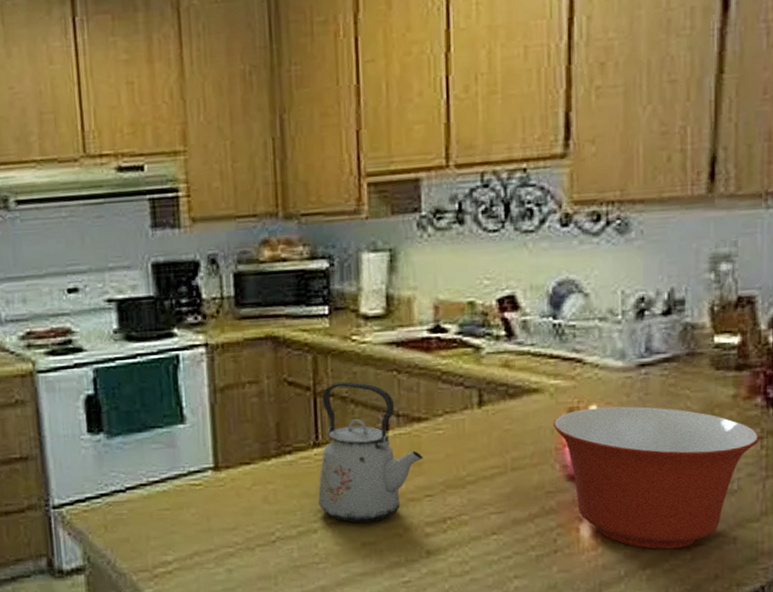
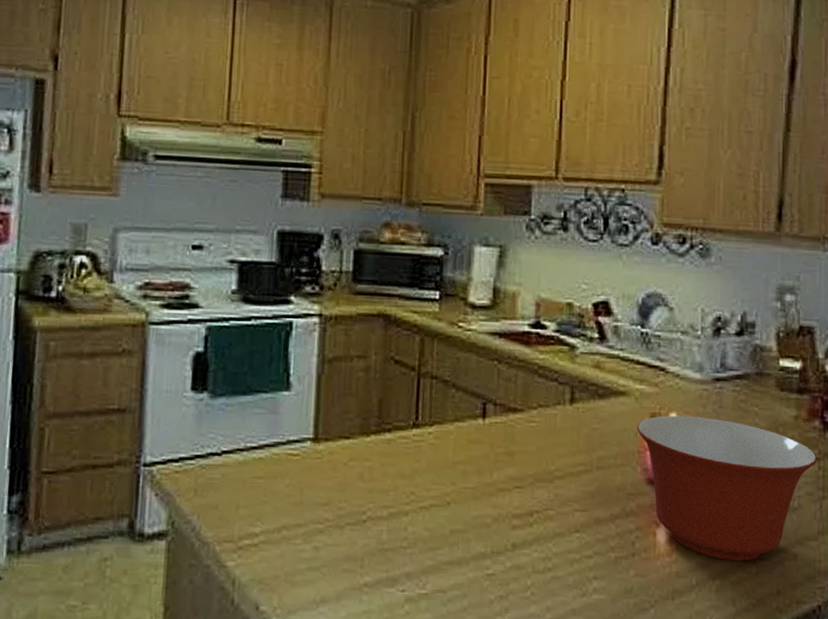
kettle: present [318,381,423,524] -> none [412,365,516,510]

